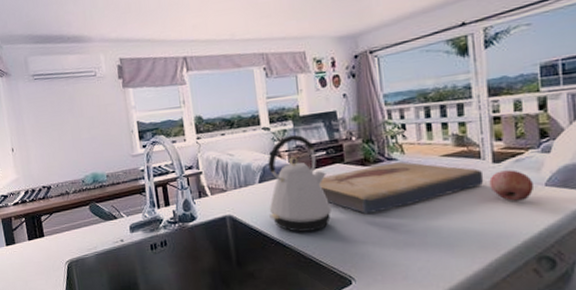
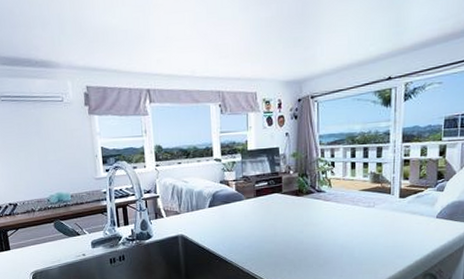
kettle: present [268,134,332,232] -> none [216,166,268,250]
fish fossil: present [320,162,484,214] -> none [260,194,391,236]
fruit: present [489,170,535,201] -> none [395,204,429,230]

